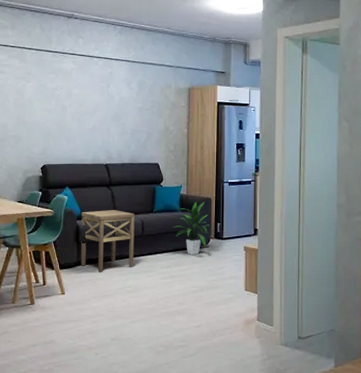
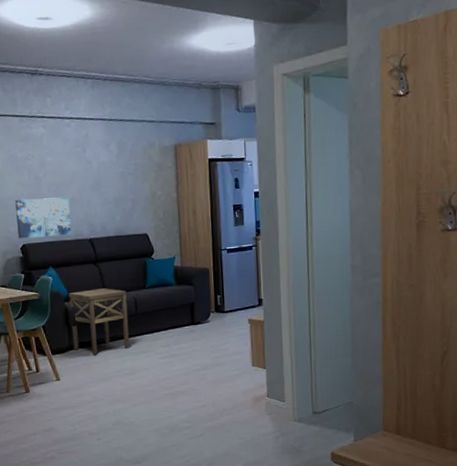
wall art: none [40,124,90,160] -> present [15,197,72,239]
indoor plant: present [173,202,209,254] -> none [169,273,209,331]

